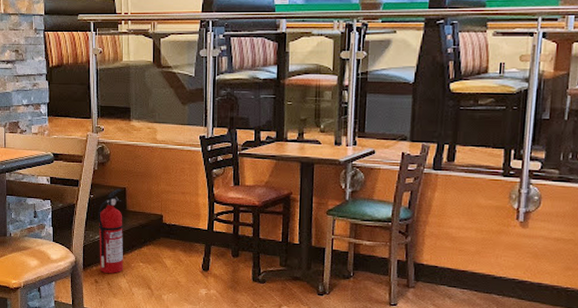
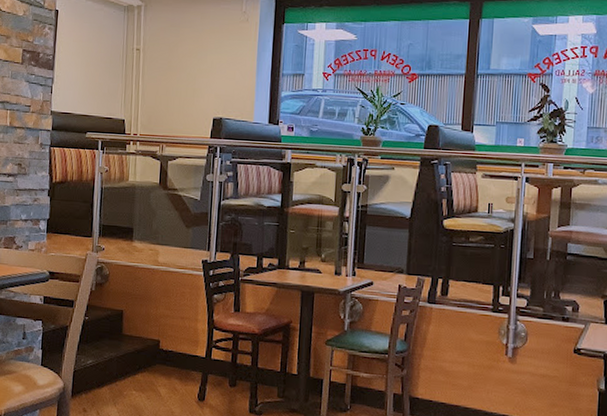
fire extinguisher: present [98,188,123,274] -> none [90,311,119,403]

